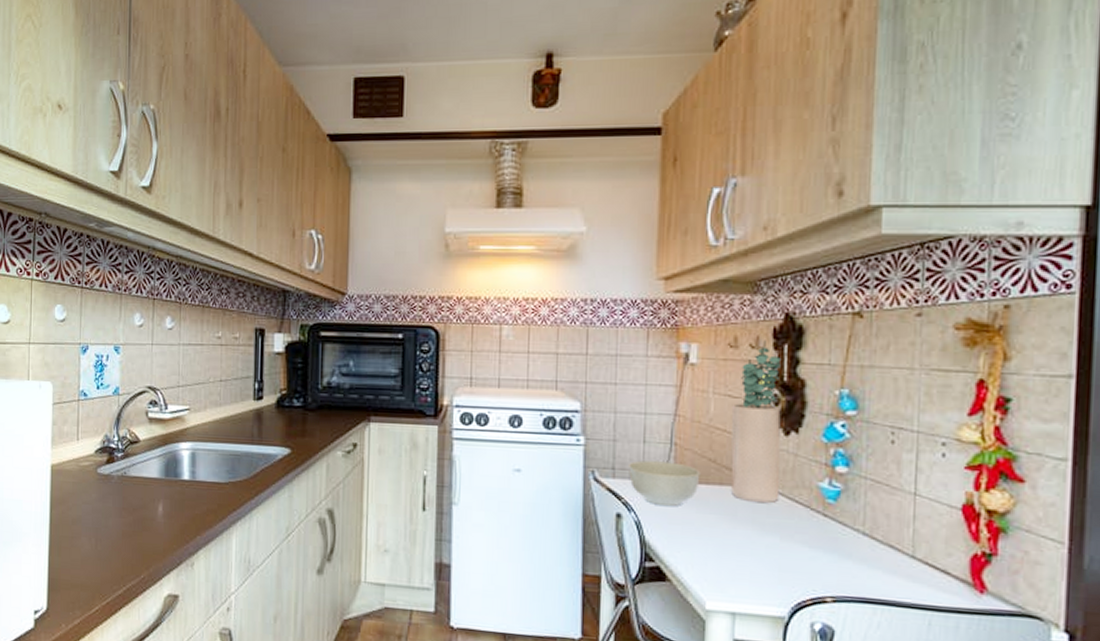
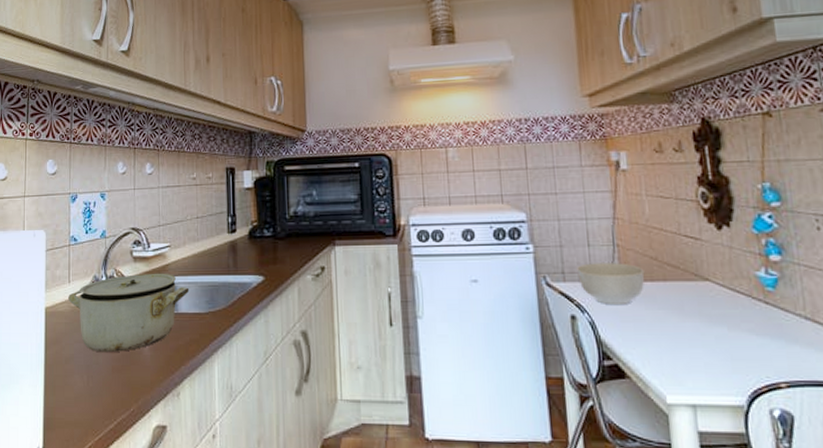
cooking pot: none [76,436,209,517] -> present [68,273,189,353]
vase: present [730,340,782,504] -> none [664,143,721,296]

